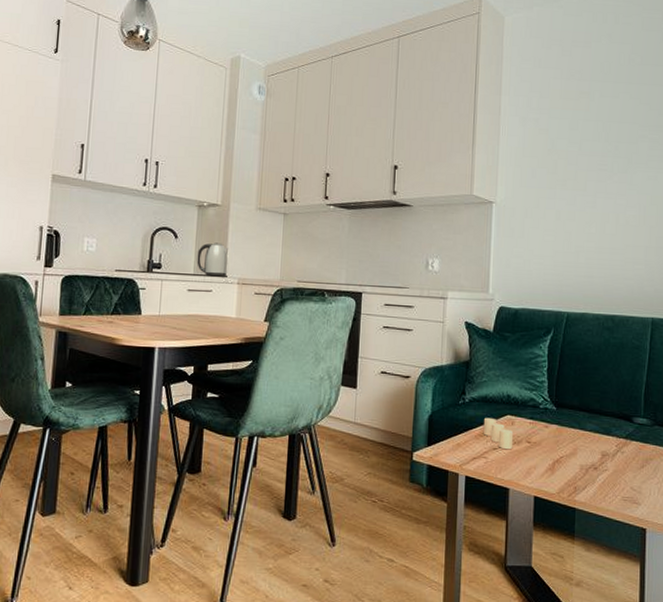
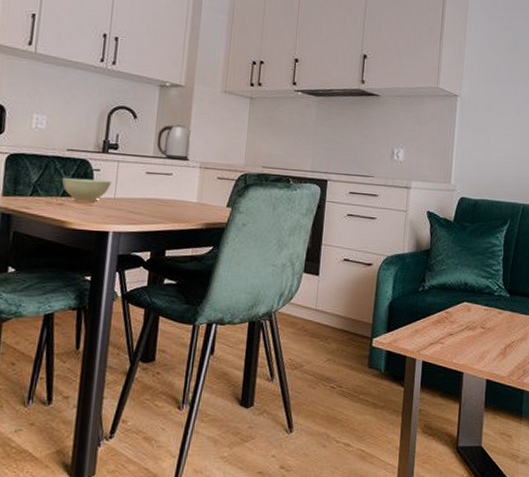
bowl: none [111,296,156,321] -> present [61,178,111,204]
candle: present [483,417,514,450] -> none [440,304,470,336]

